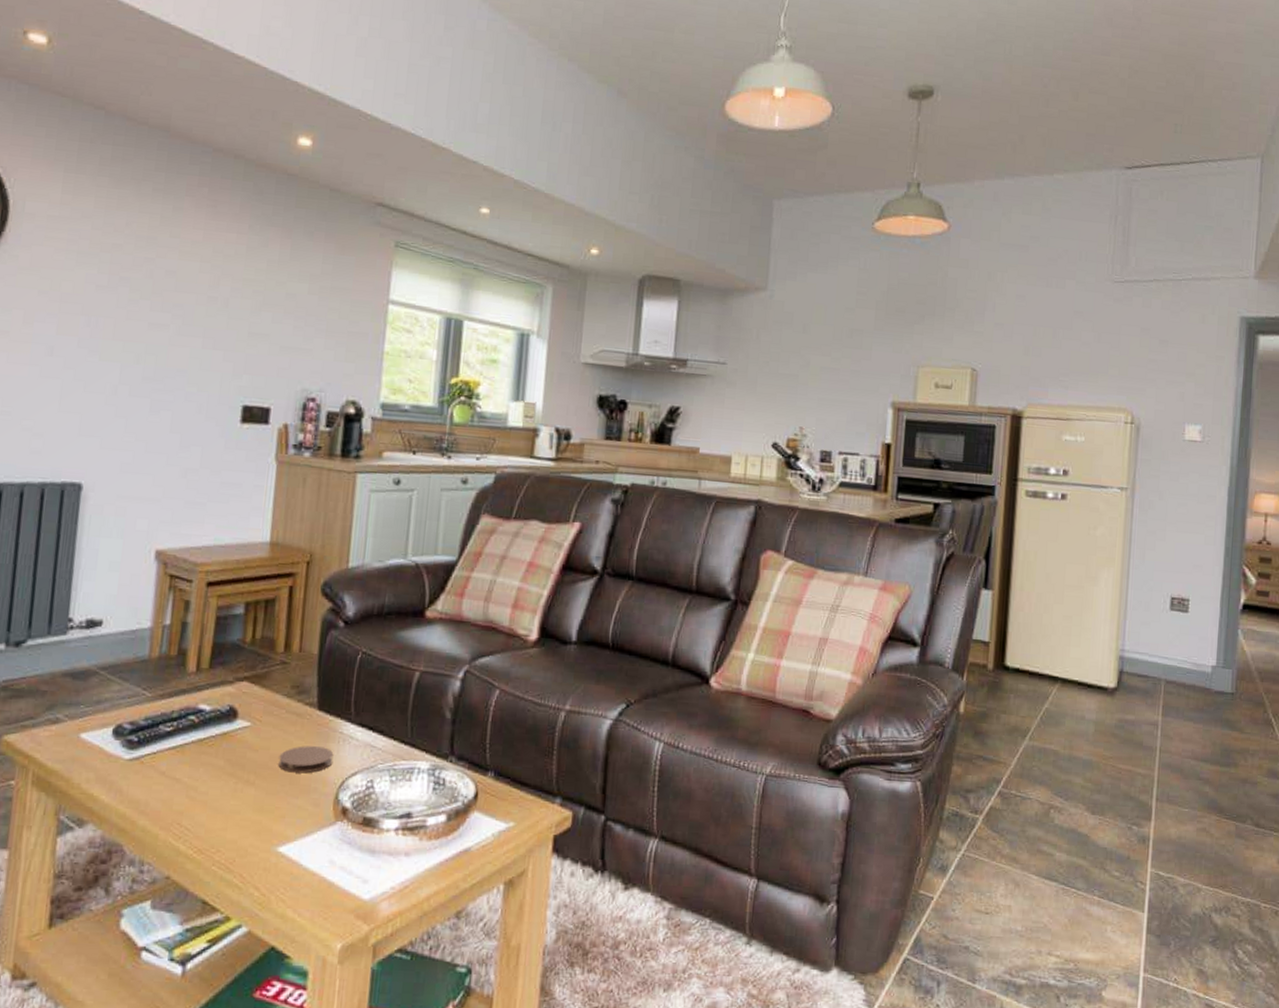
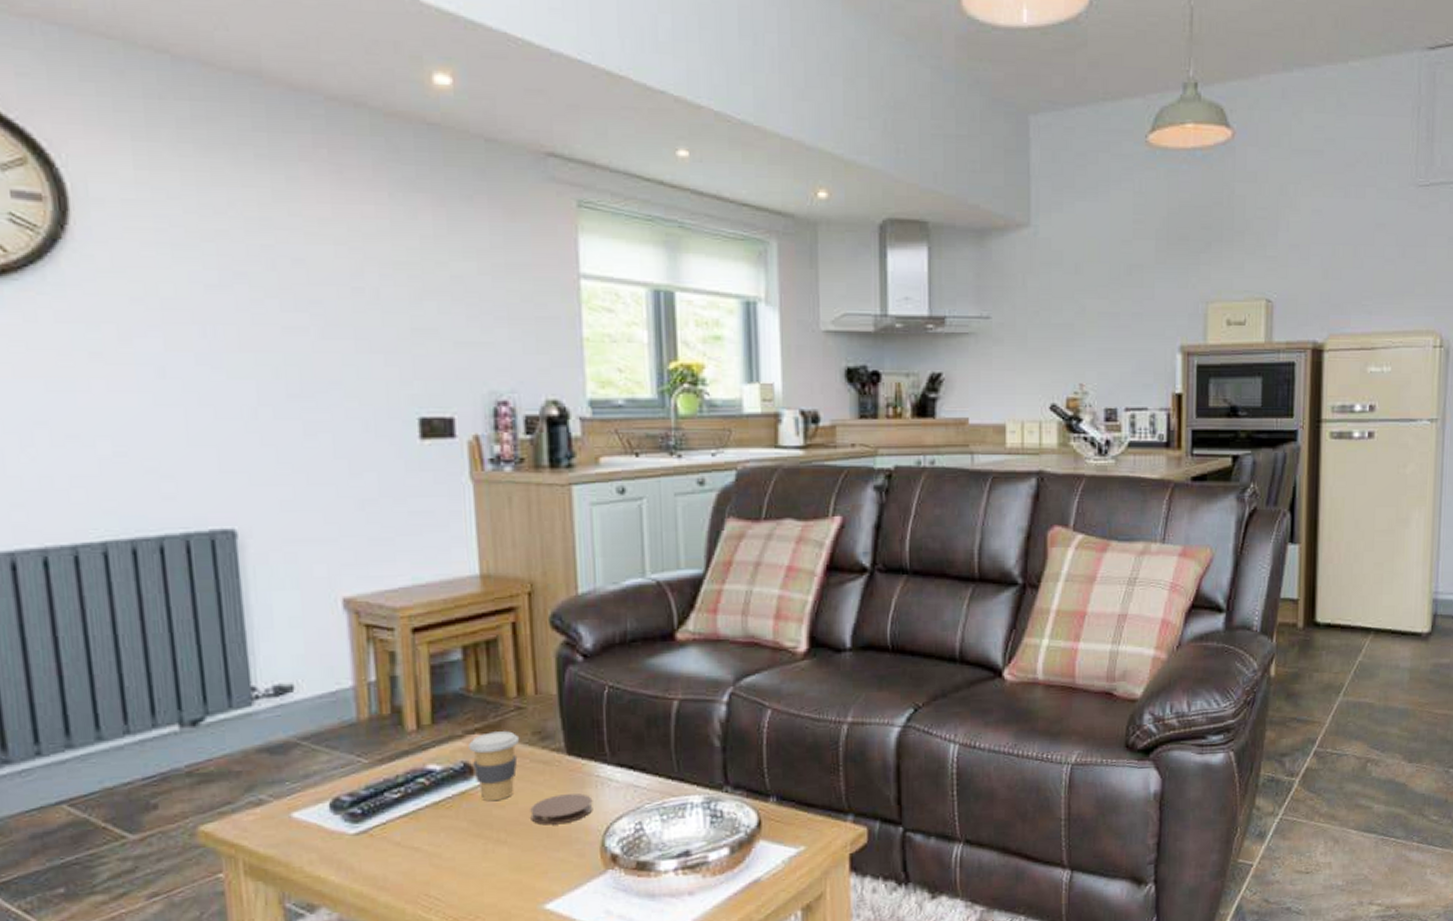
coffee cup: none [236,681,281,745] -> present [469,731,520,802]

